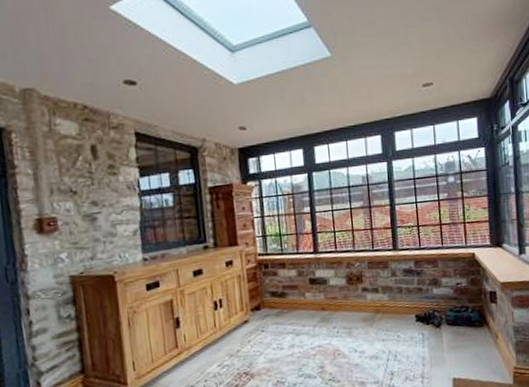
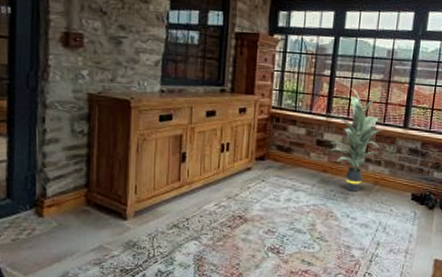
indoor plant: none [312,220,374,325] -> present [324,88,390,192]

